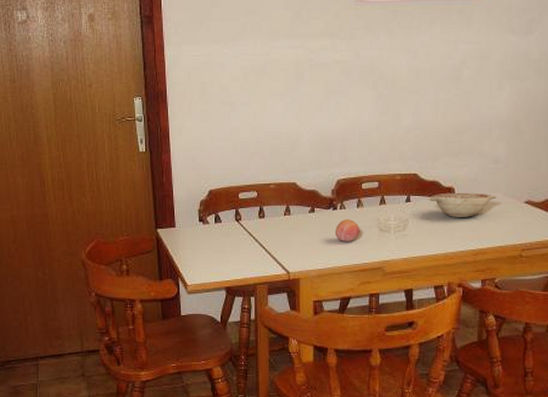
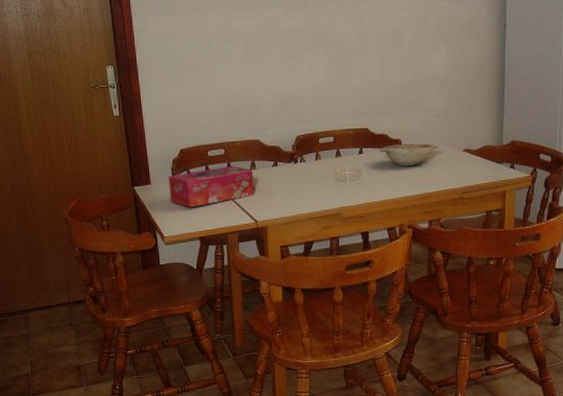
tissue box: none [194,209,288,255] -> present [167,165,254,208]
fruit: present [334,219,360,243] -> none [296,171,319,193]

